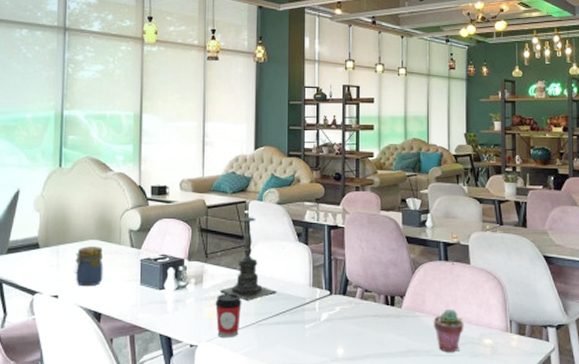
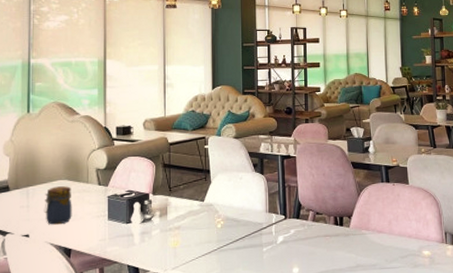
coffee cup: present [215,293,242,339] -> none [179,222,204,266]
candle holder: present [219,207,277,301] -> none [183,142,236,229]
potted succulent: present [433,308,464,353] -> none [378,225,406,265]

